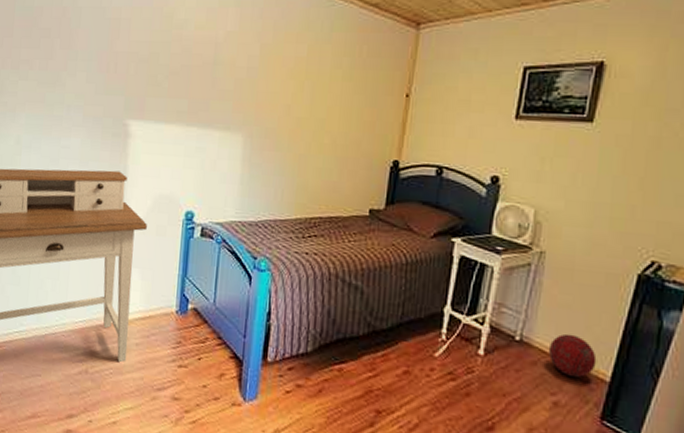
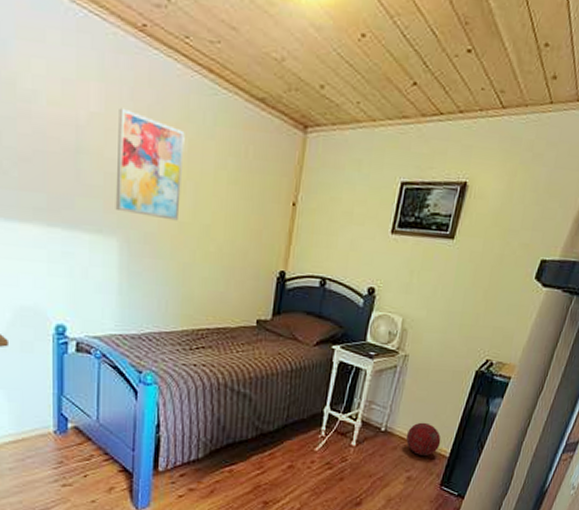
wall art: none [242,25,305,117] -> present [115,108,185,221]

